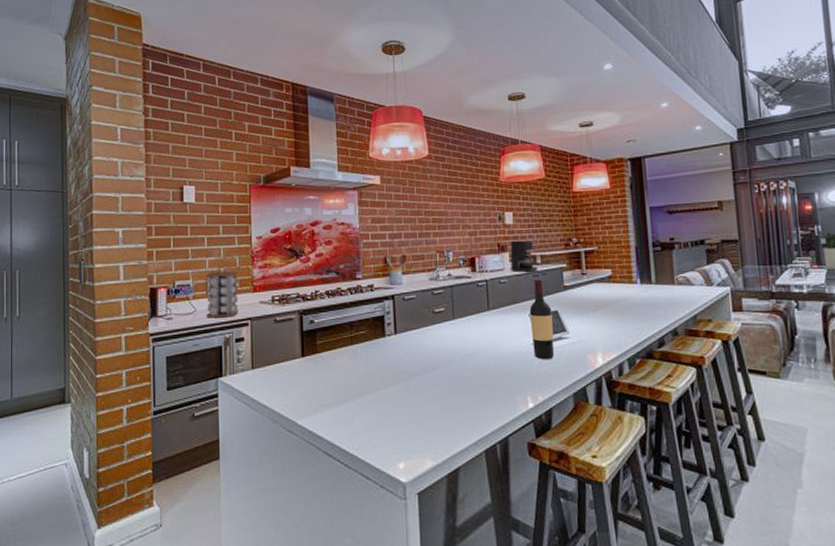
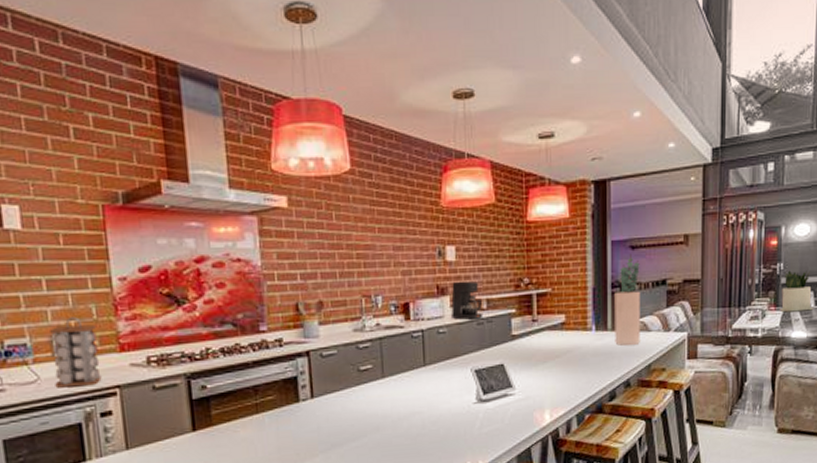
wine bottle: present [529,279,555,360] -> none [472,327,499,421]
vase: none [656,217,684,299] -> present [615,253,640,347]

